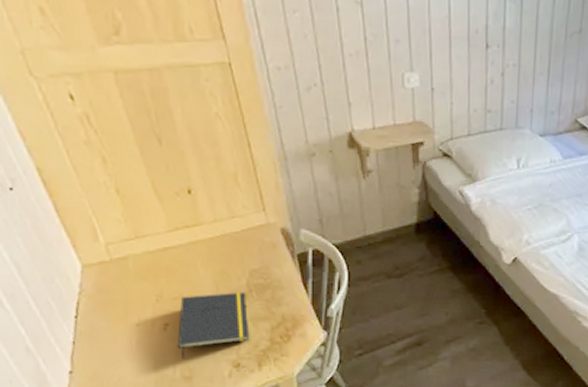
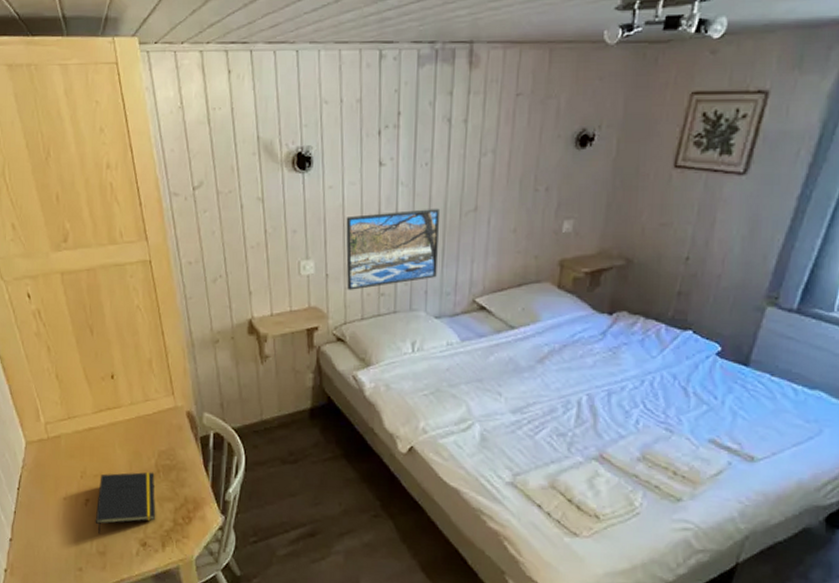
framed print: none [452,27,547,106] -> present [346,208,441,290]

